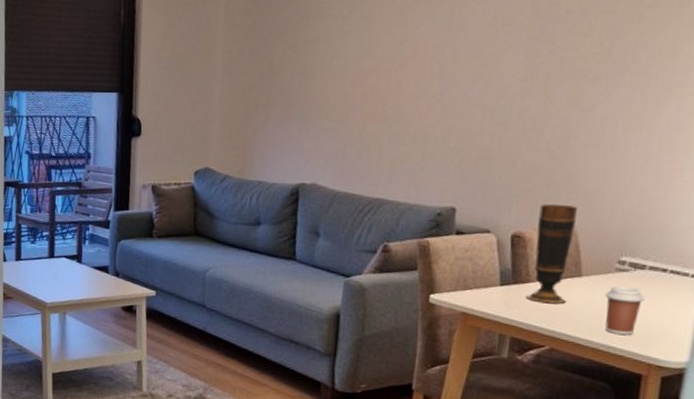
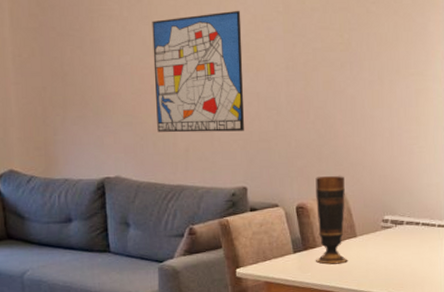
wall art: none [363,11,478,146] -> present [152,10,244,133]
coffee cup: present [605,286,646,336] -> none [377,241,408,284]

